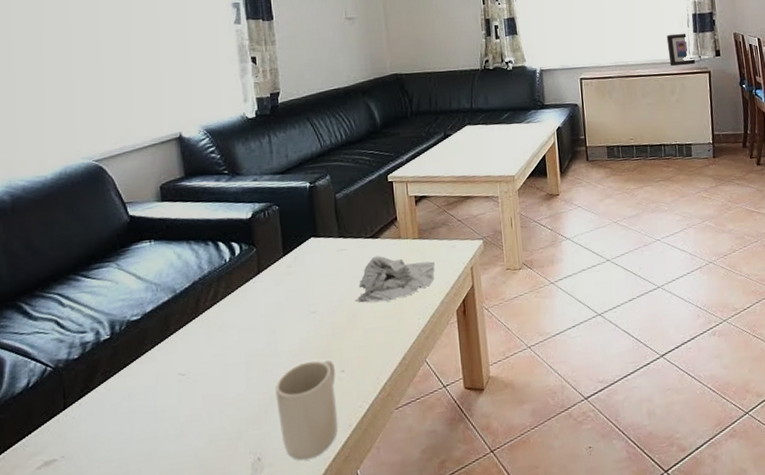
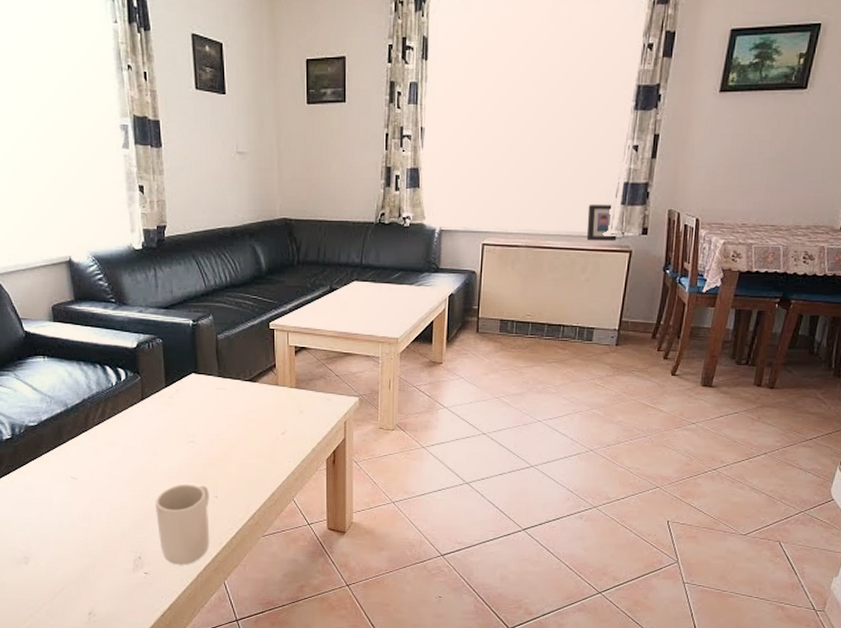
tissue: present [354,256,436,303] -> none [230,399,310,442]

